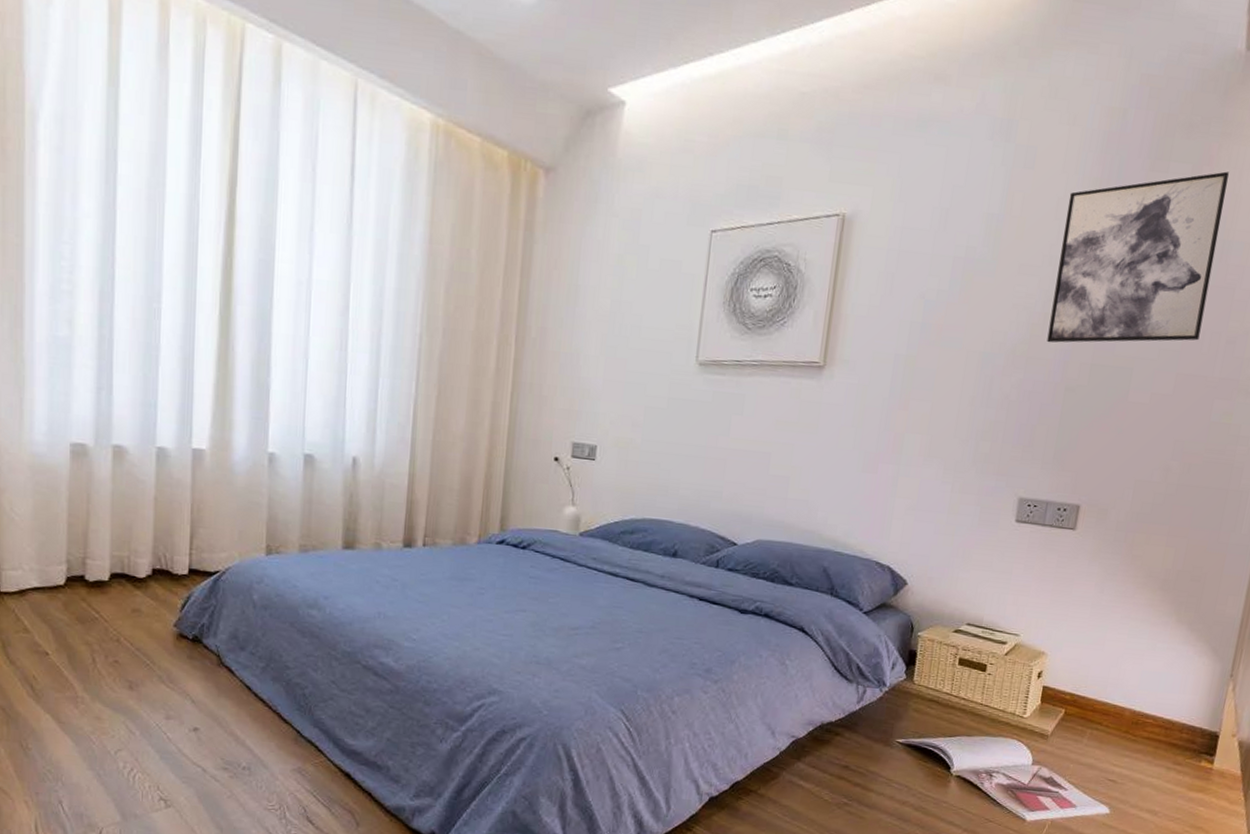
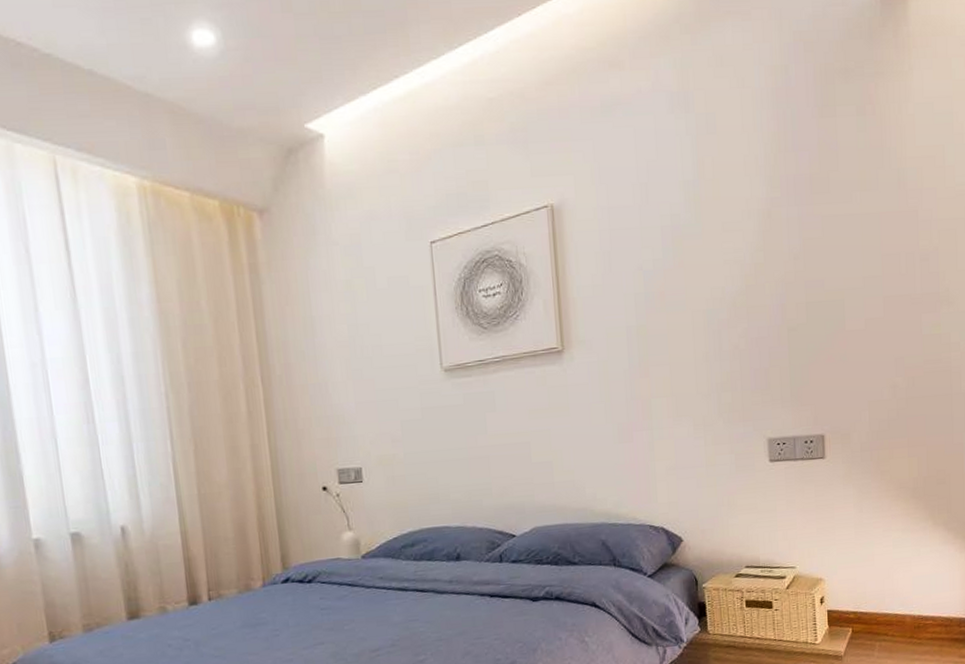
wall art: present [1047,171,1229,343] -> none [753,107,896,290]

